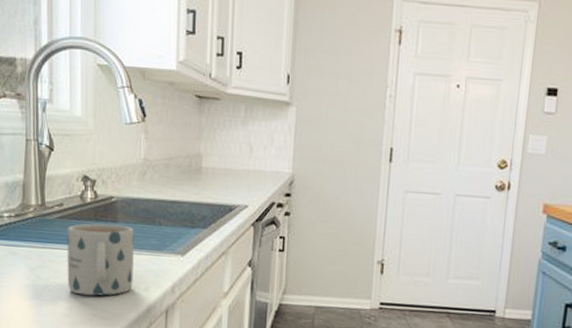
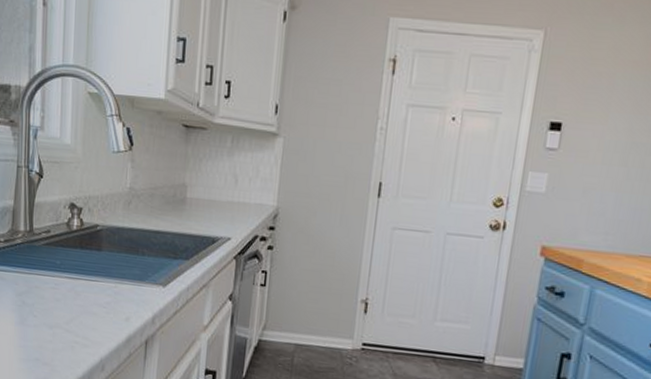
mug: present [67,223,134,296] -> none [51,251,118,324]

